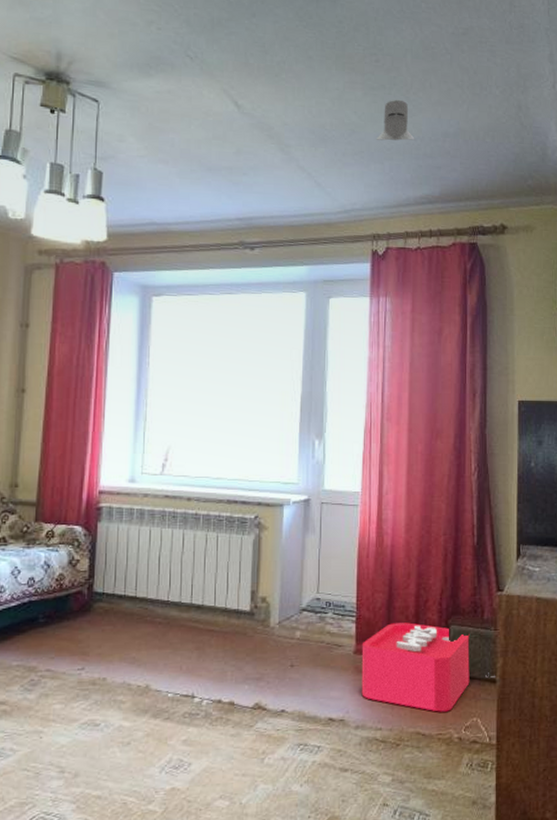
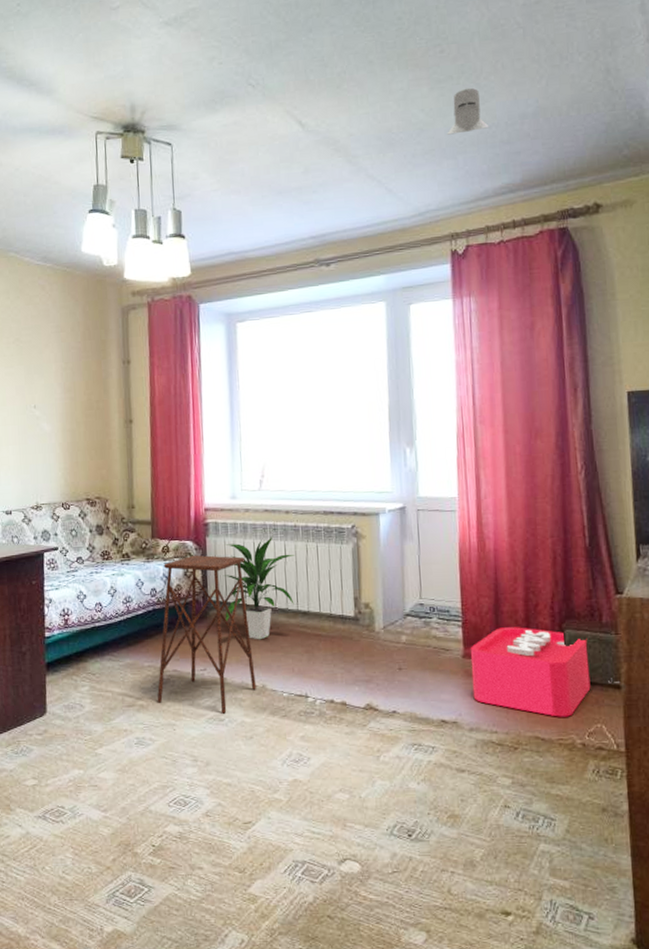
side table: none [23,541,139,718] -> present [157,555,256,714]
indoor plant: none [111,524,194,636] -> present [223,537,295,640]

